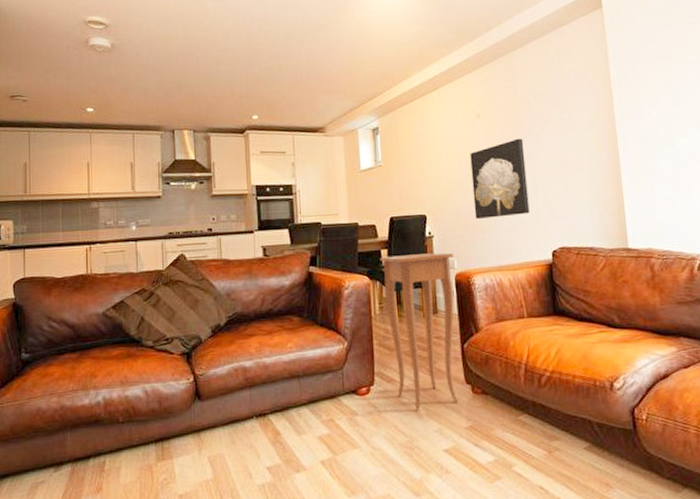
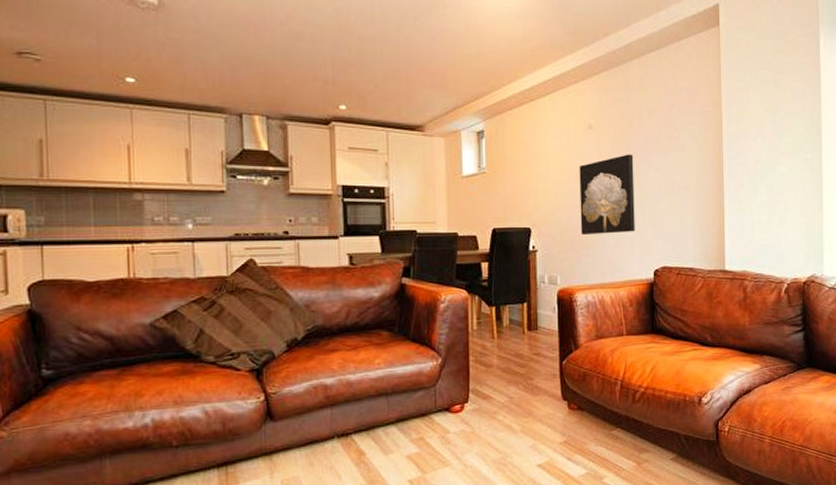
side table: present [379,253,459,411] -> none [479,268,558,428]

